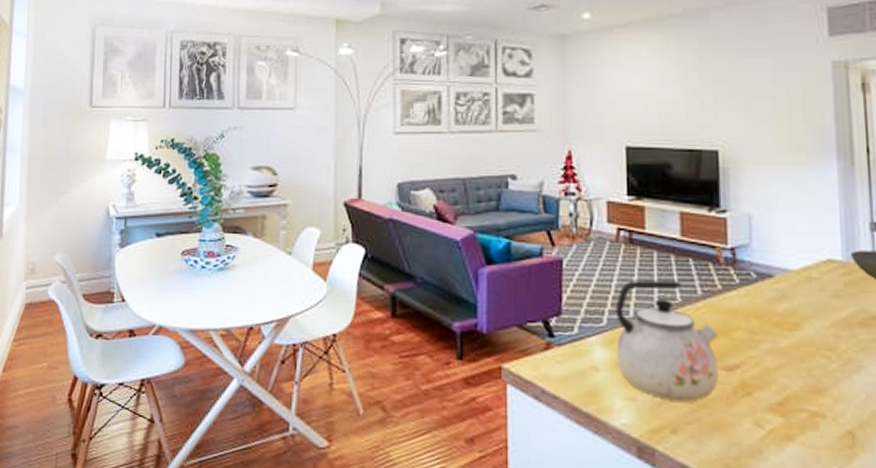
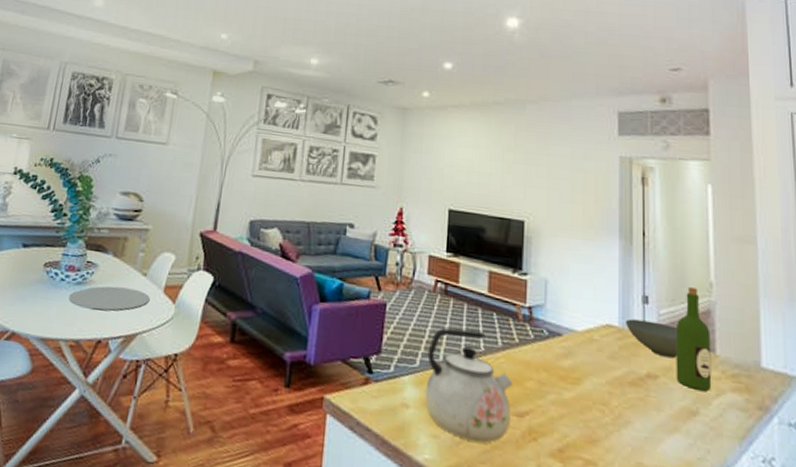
placemat: none [212,269,299,296] -> present [68,286,150,311]

